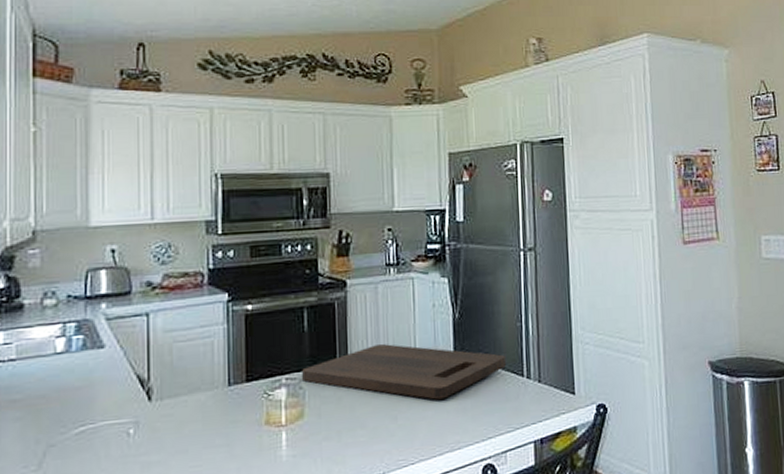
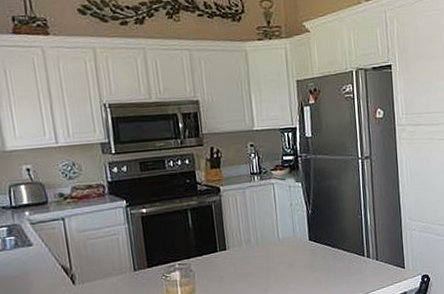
cutting board: present [302,344,506,400] -> none [191,235,350,276]

